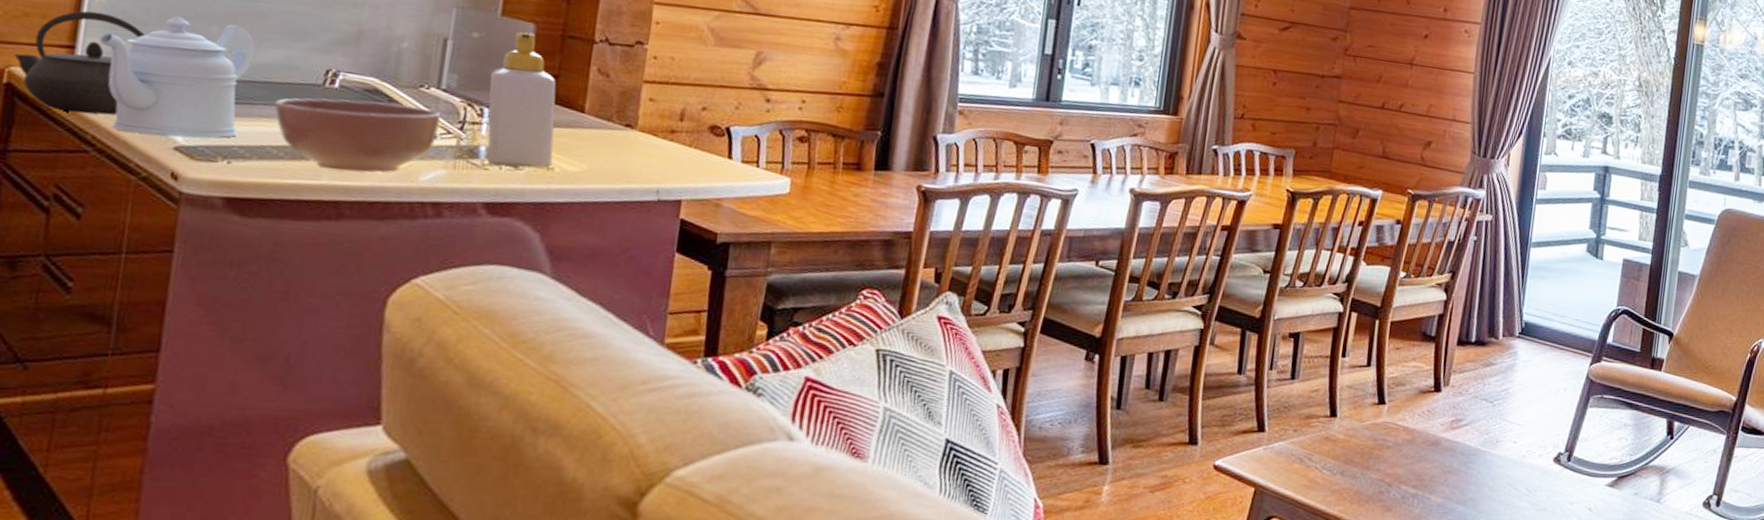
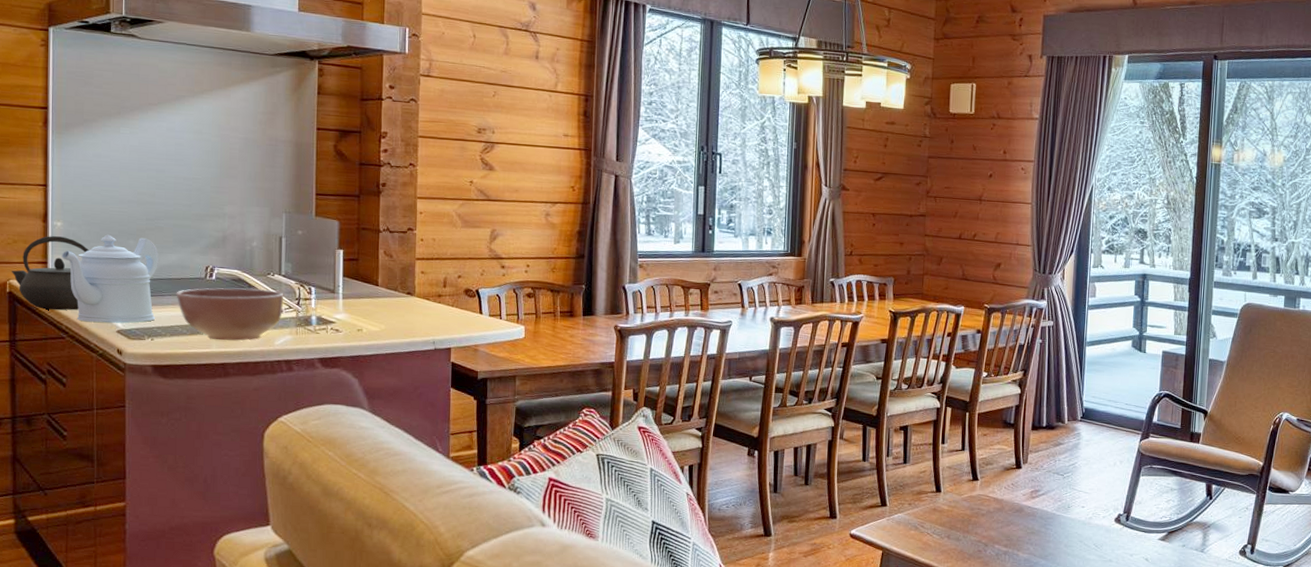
soap bottle: present [486,31,557,169] -> none [313,227,361,330]

